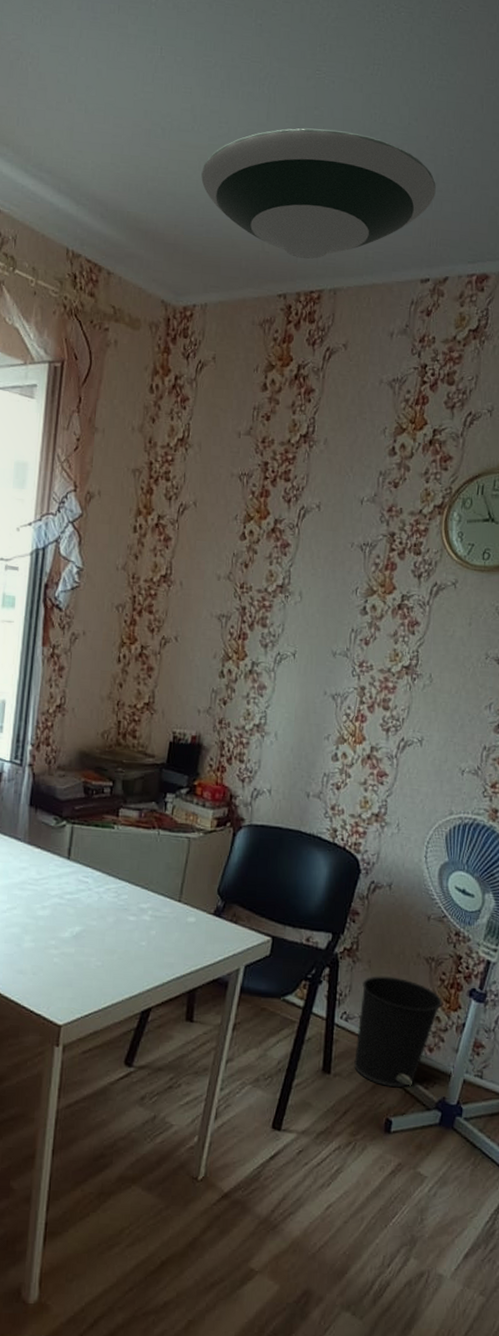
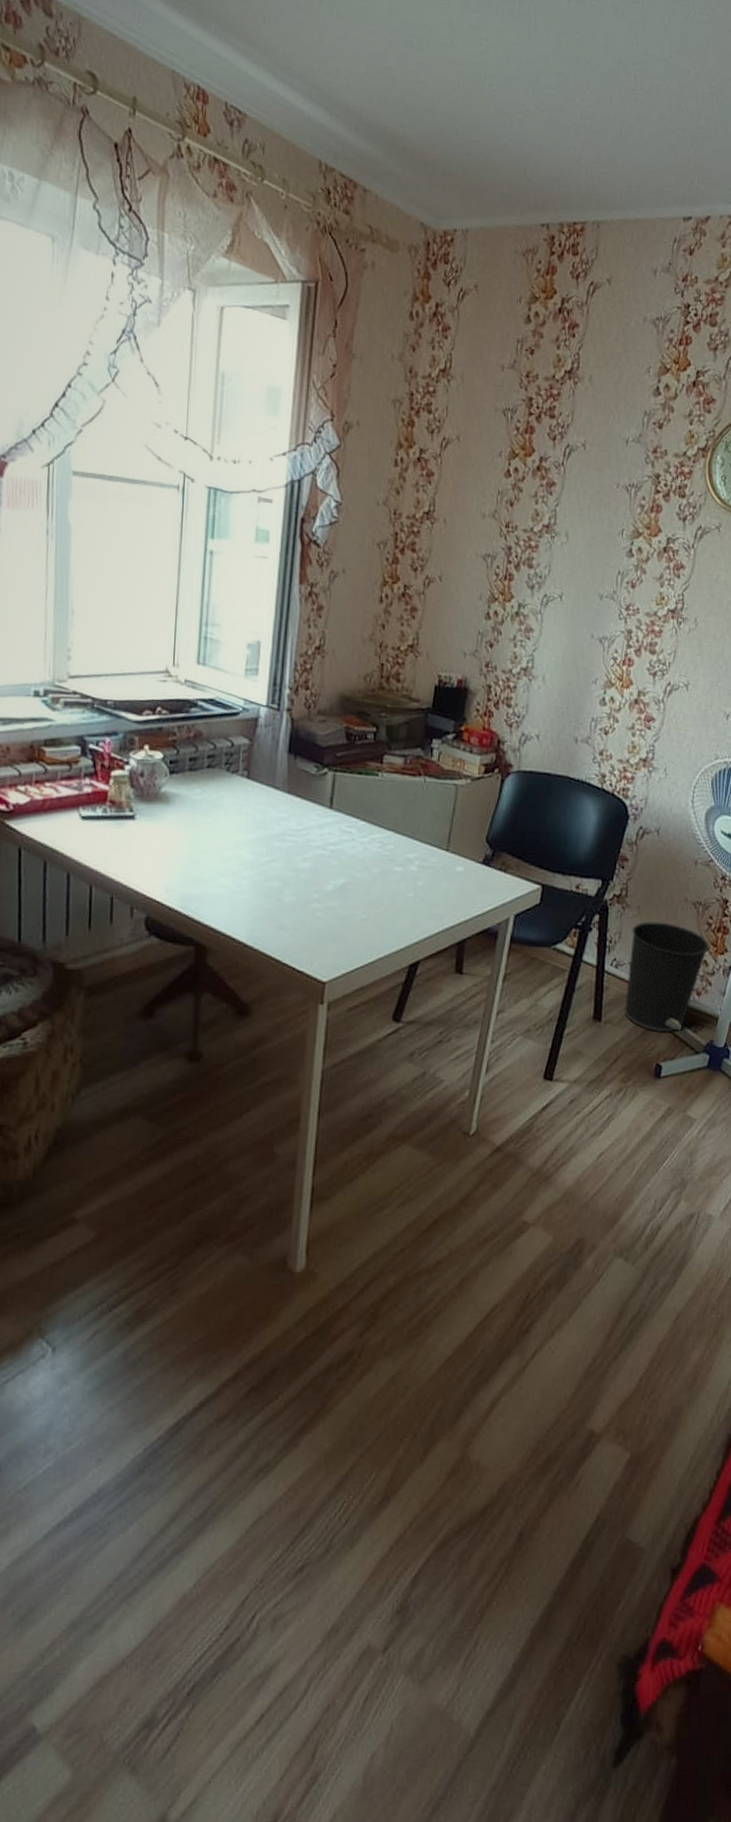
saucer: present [201,128,436,259] -> none [460,51,697,190]

